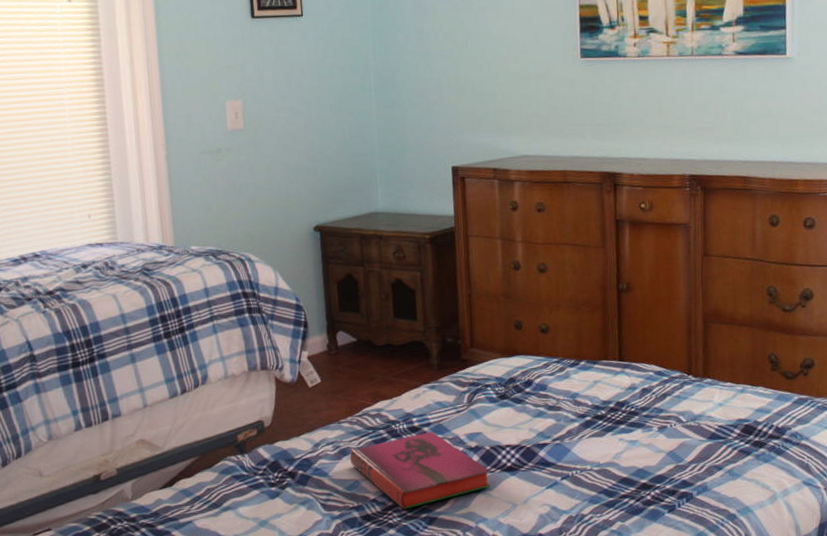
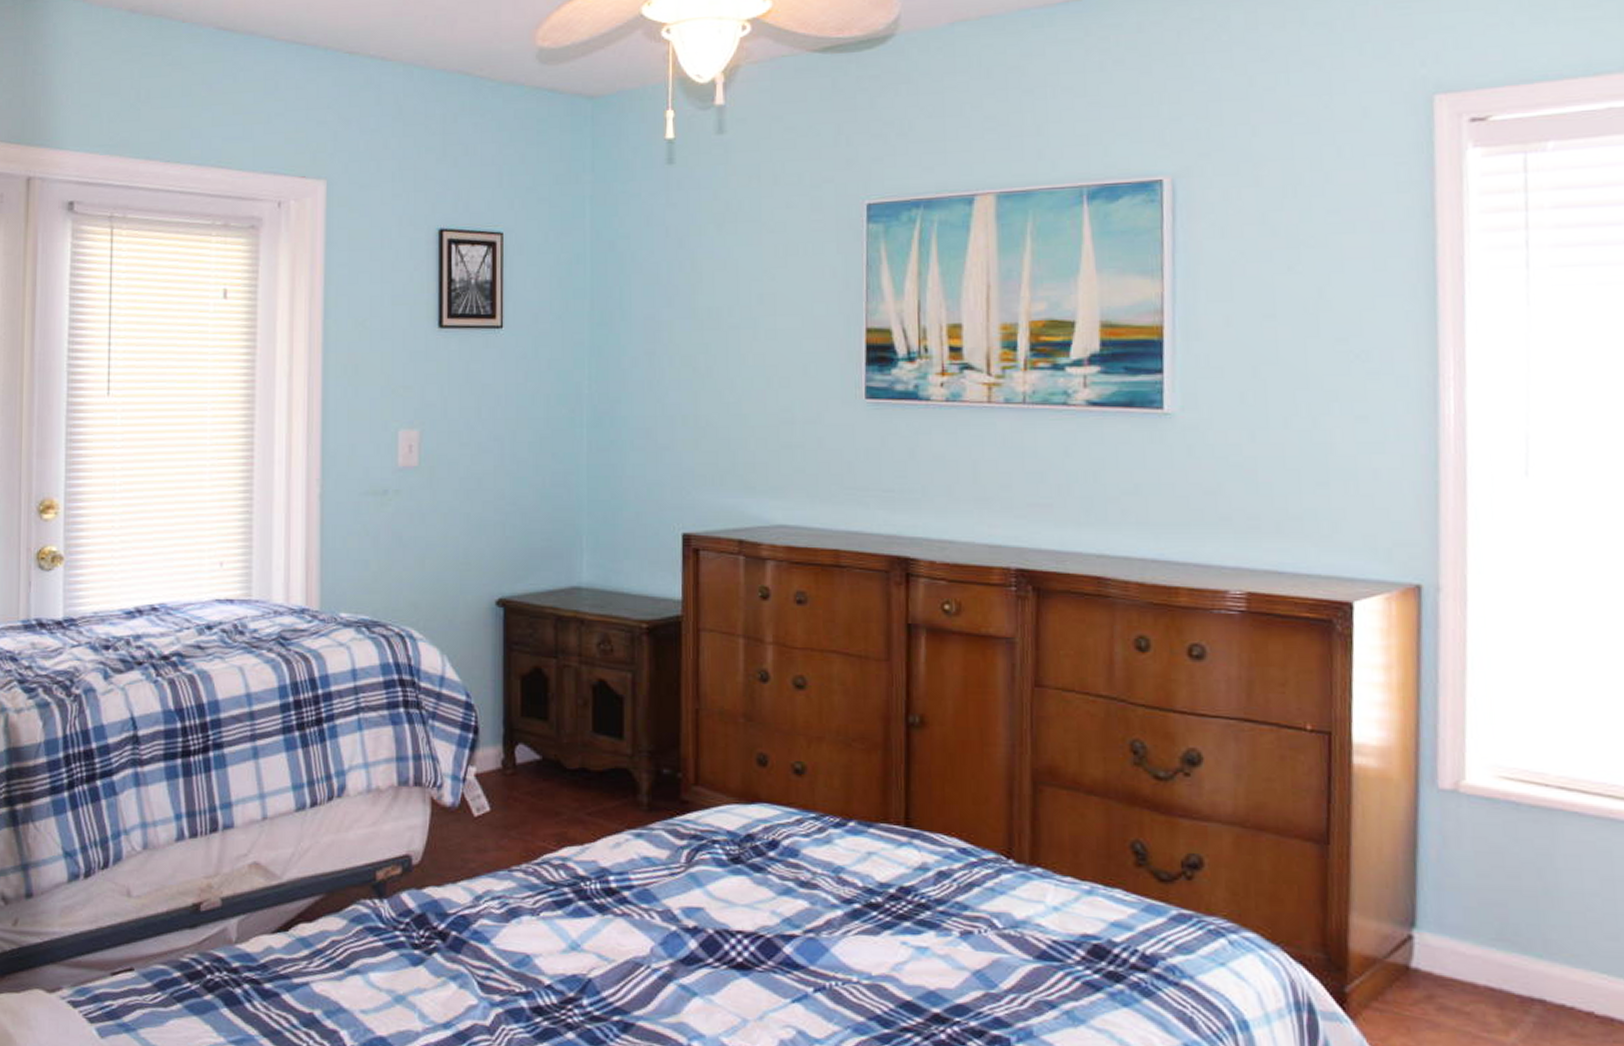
hardback book: present [349,431,490,511] -> none [520,898,712,1007]

